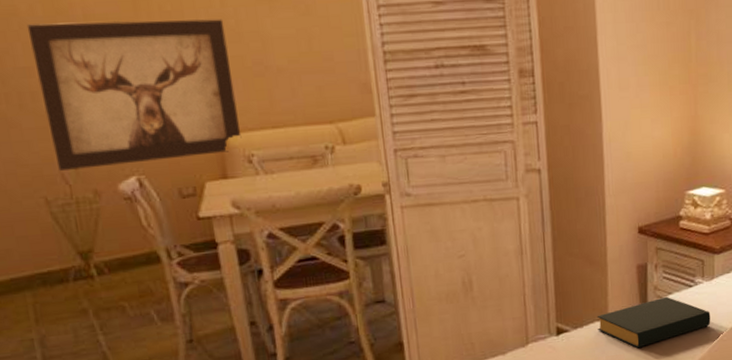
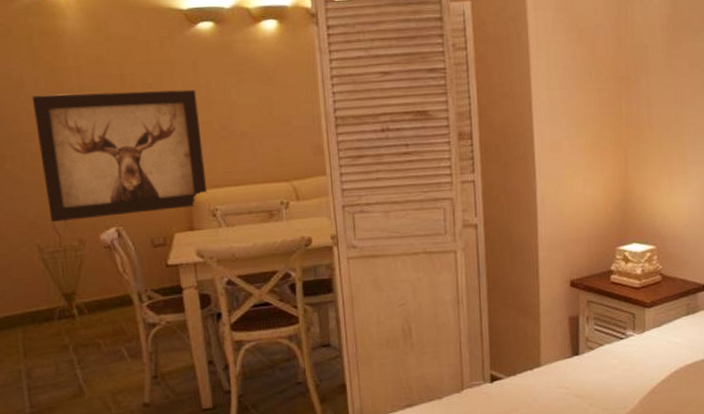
hardback book: present [597,296,711,348] -> none [529,348,642,398]

